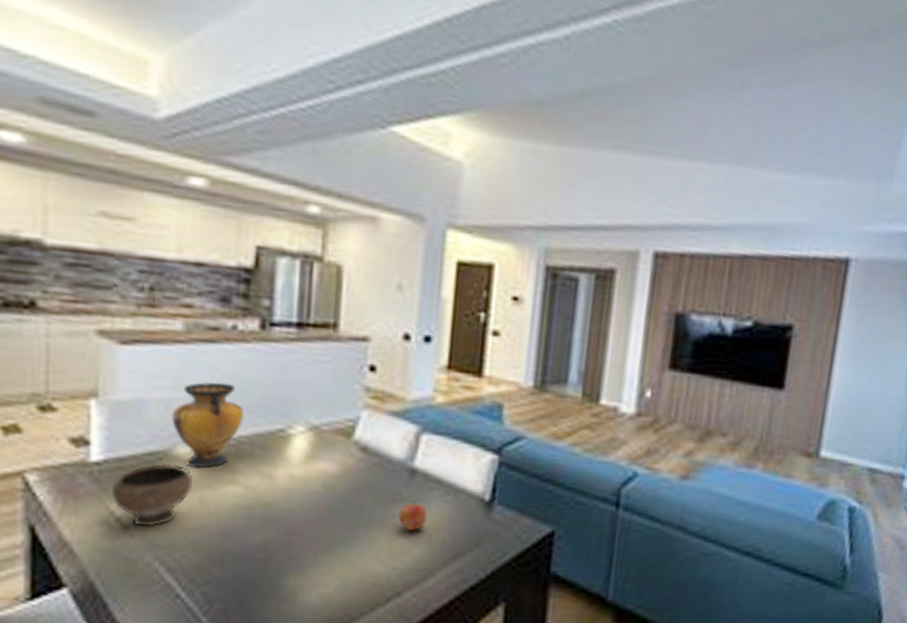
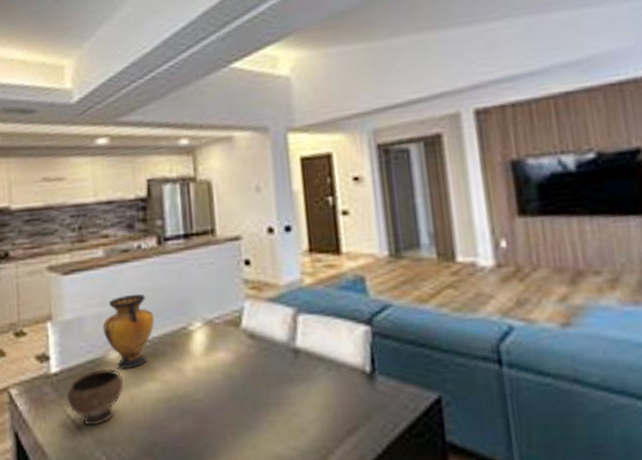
apple: present [398,500,428,530] -> none [290,379,317,409]

